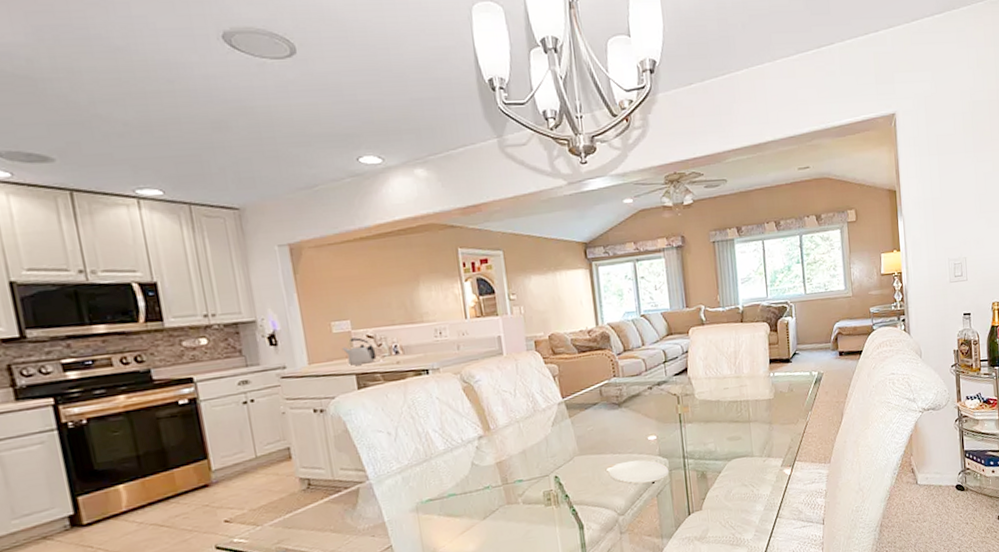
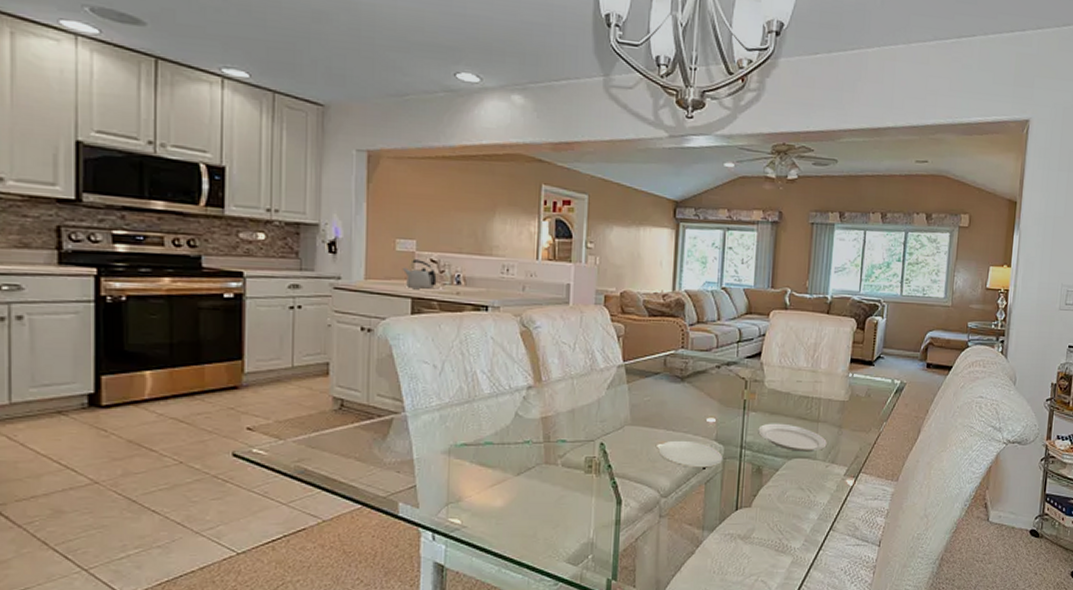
plate: none [696,428,761,453] -> present [758,423,827,452]

